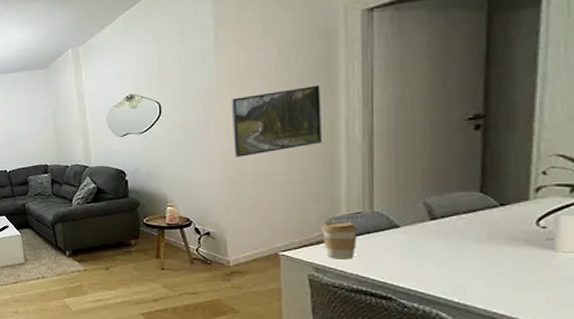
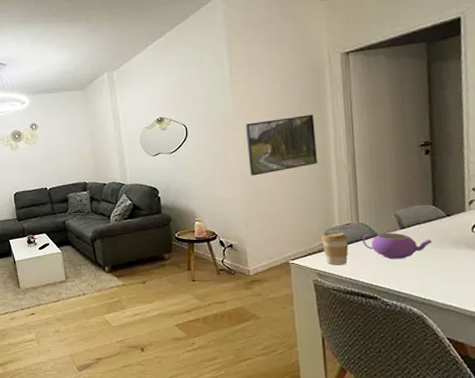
teapot: none [376,224,476,255] -> present [362,232,432,259]

